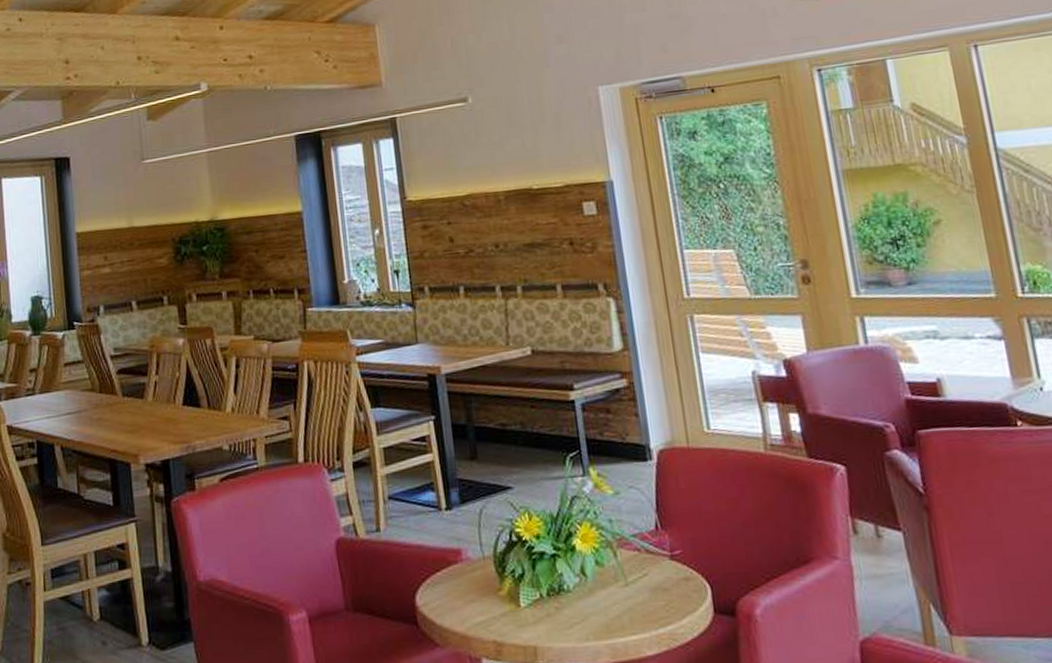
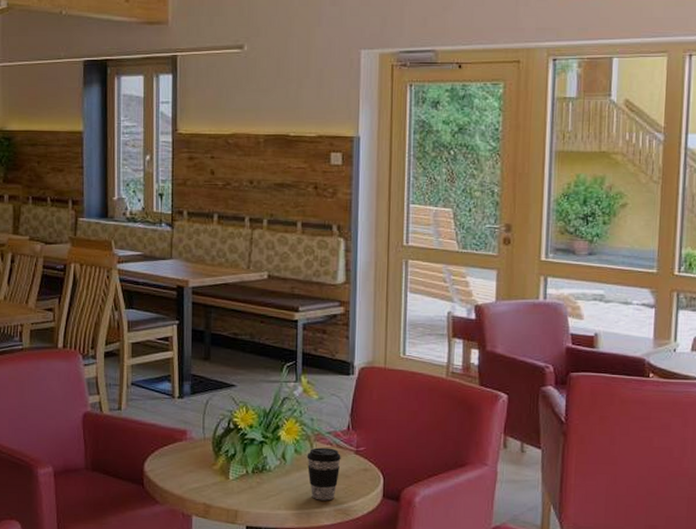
coffee cup: none [611,555,655,624] -> present [307,447,341,501]

